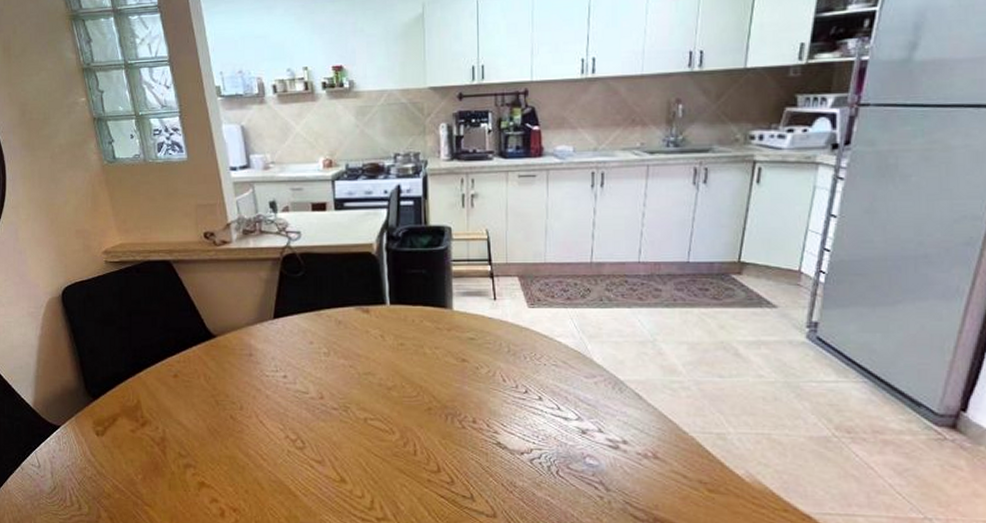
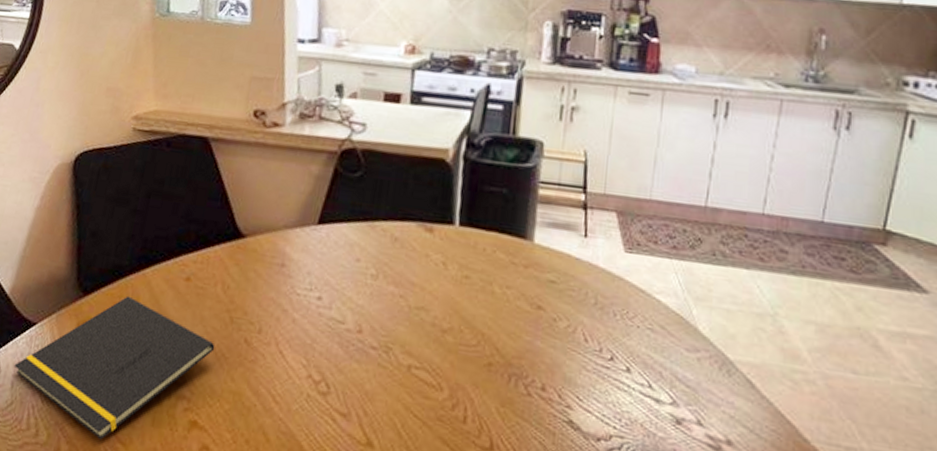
notepad: none [50,395,208,506] -> present [13,295,215,440]

